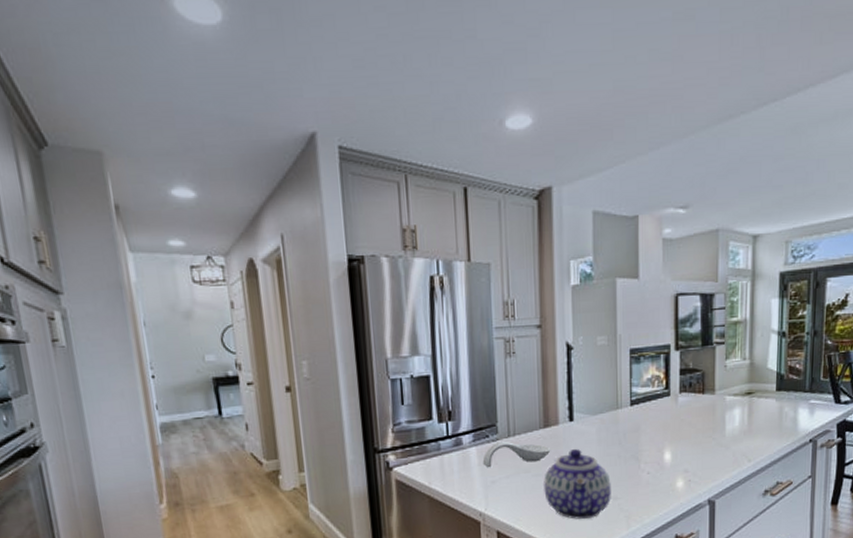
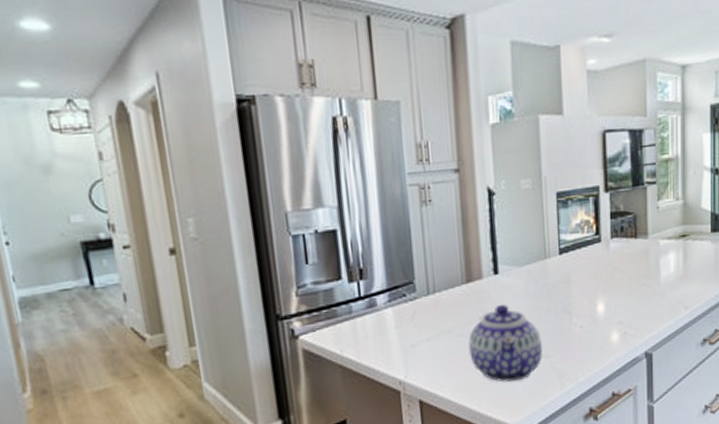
spoon rest: present [482,441,551,468] -> none [400,300,475,331]

